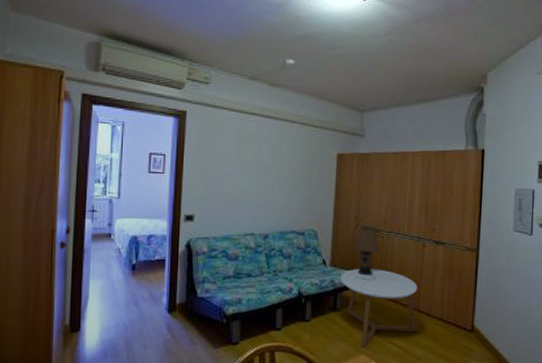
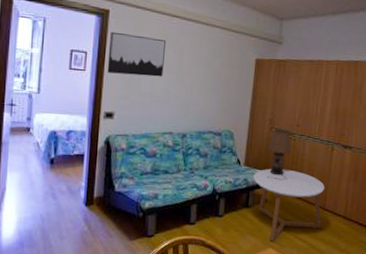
wall art: none [186,132,244,177] -> present [107,31,166,77]

